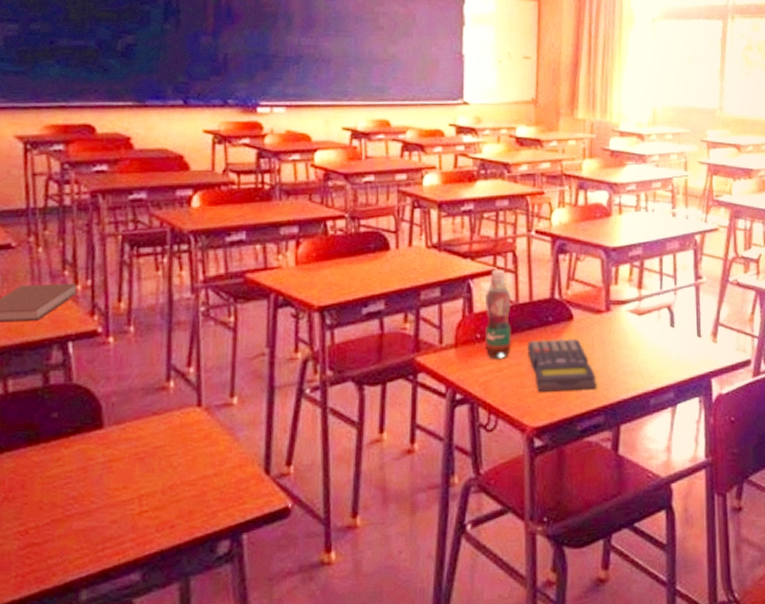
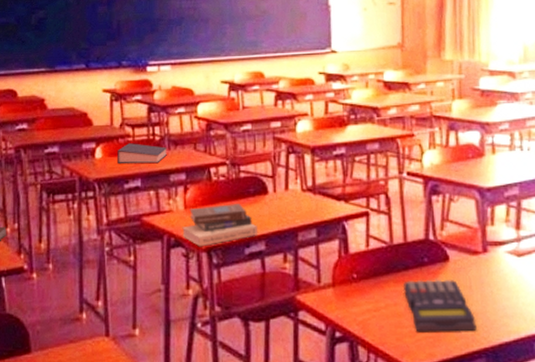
book: none [218,191,278,215] -> present [117,143,167,164]
books: none [292,260,378,307] -> present [182,204,259,247]
bottle: present [484,270,511,359] -> none [360,212,388,298]

